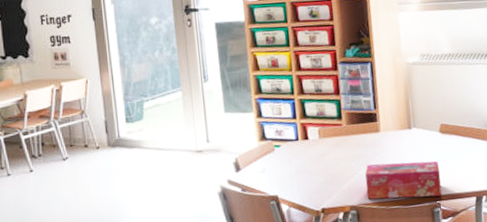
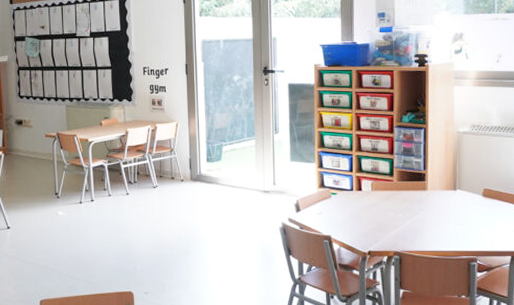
tissue box: present [365,160,442,199] -> none [409,217,480,252]

